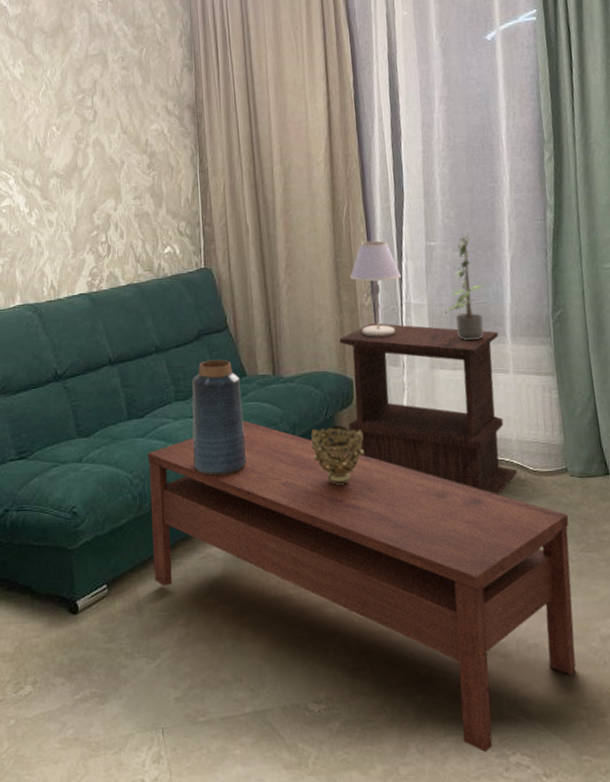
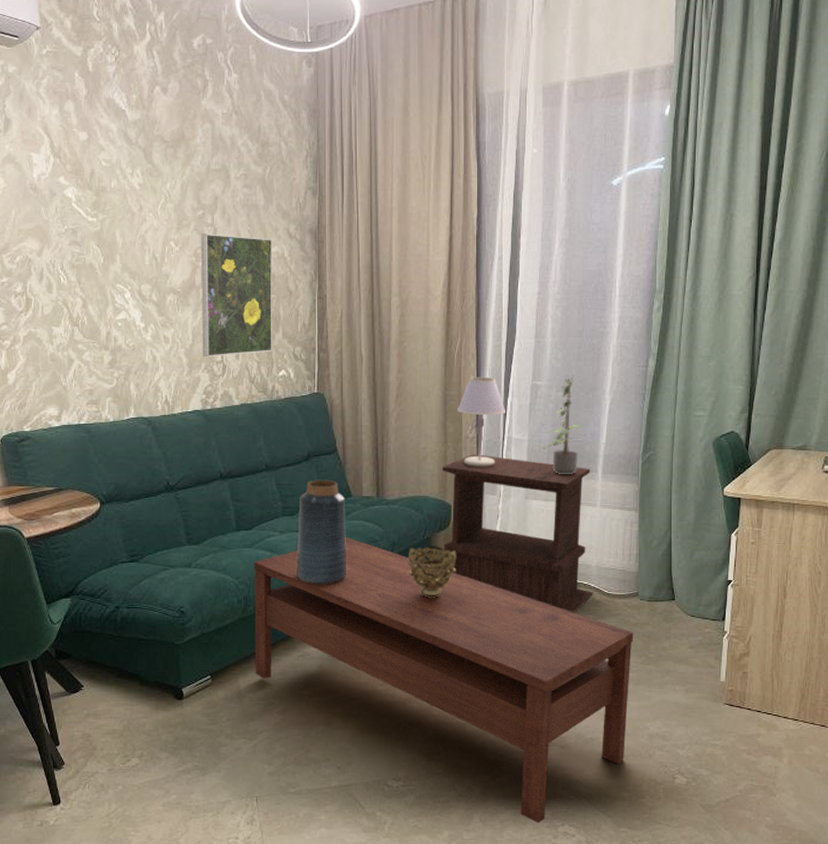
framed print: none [82,116,157,238] -> present [201,233,273,357]

